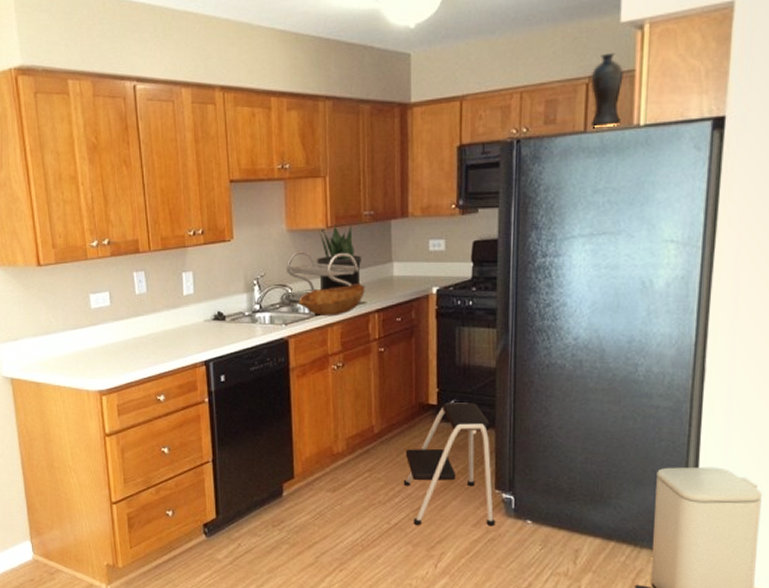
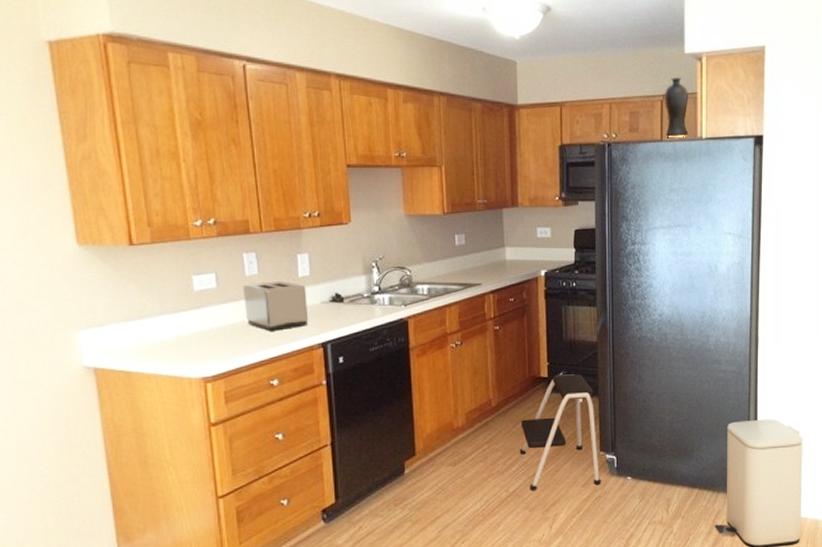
toaster: none [134,300,193,348] -> present [243,281,309,331]
dish rack: present [285,251,360,303] -> none [404,236,475,285]
wooden bowl: present [299,283,365,317] -> none [417,266,480,298]
planter: present [317,224,361,290] -> none [434,211,476,272]

